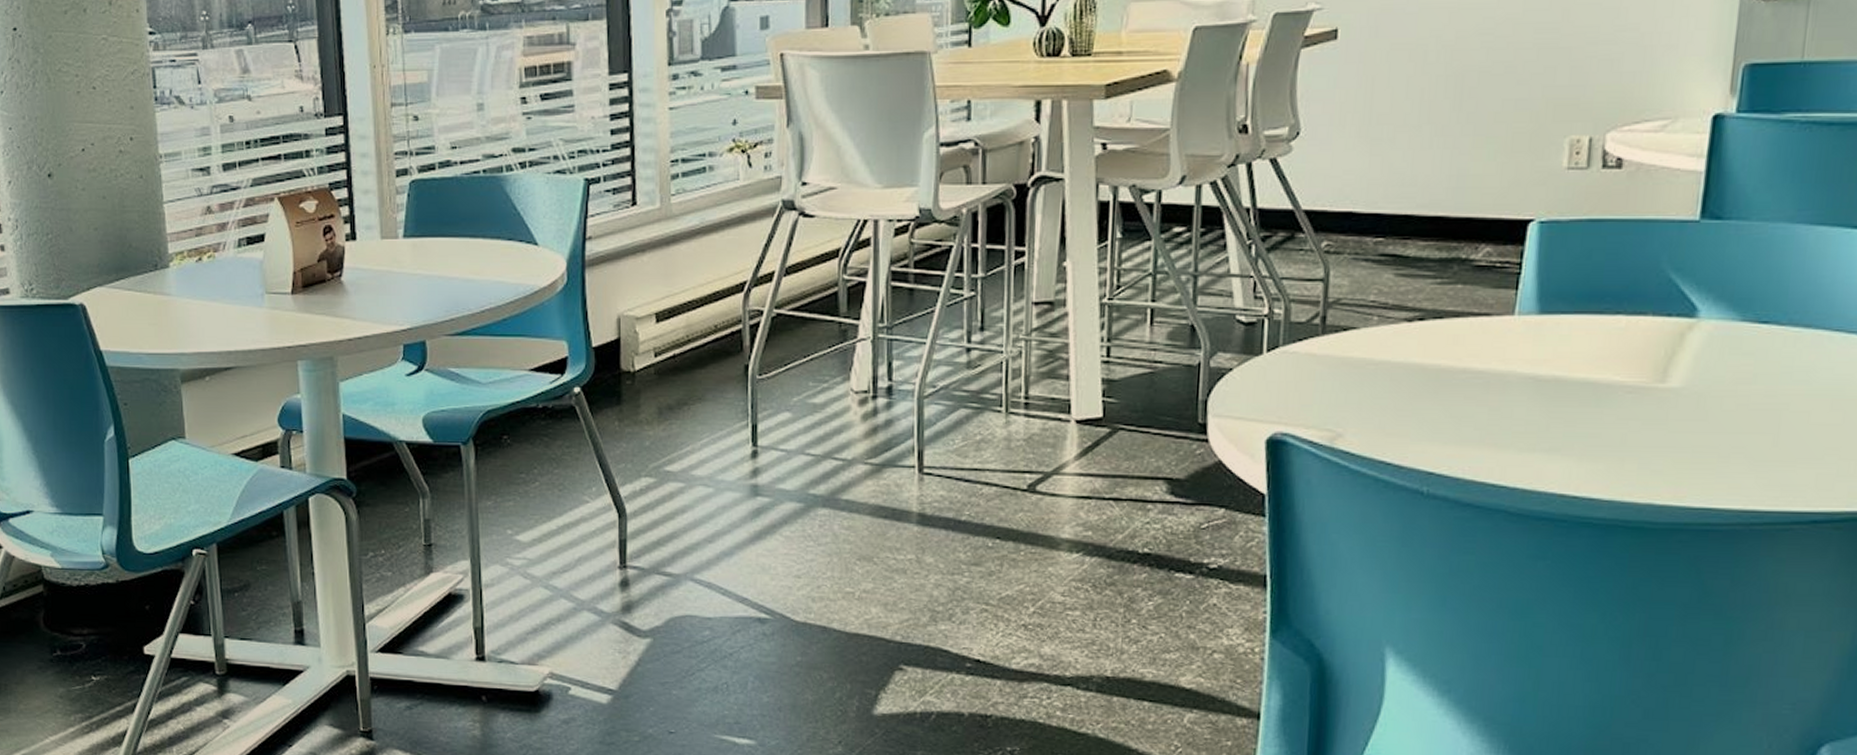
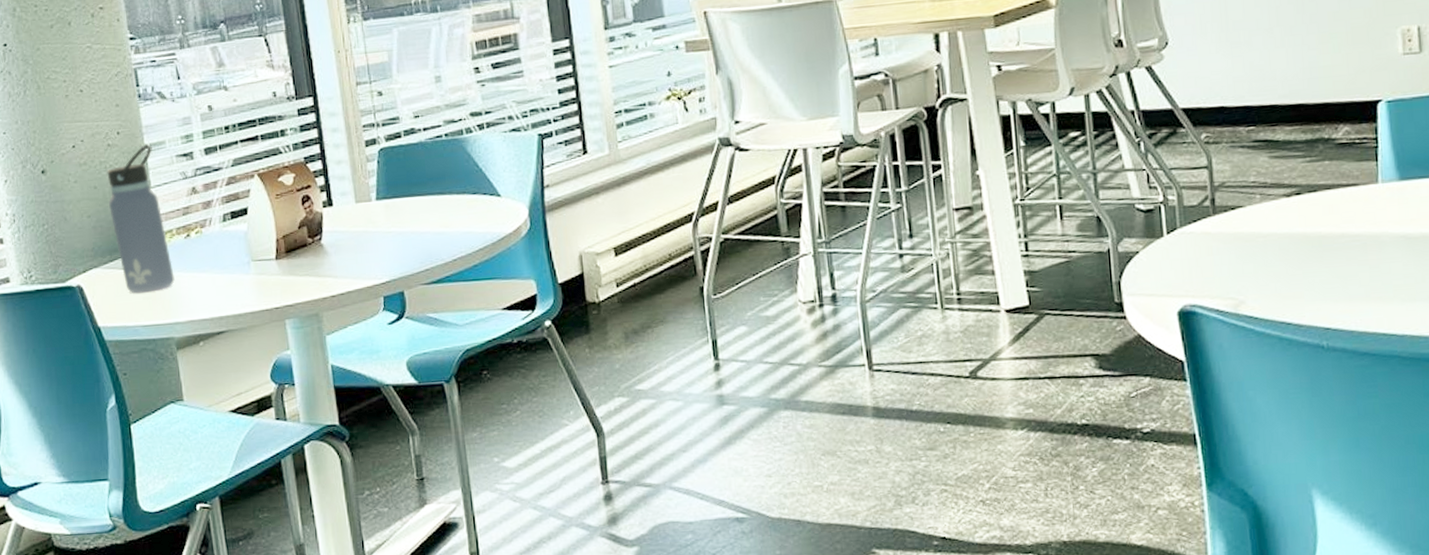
water bottle: none [117,154,183,318] -> present [107,144,175,293]

